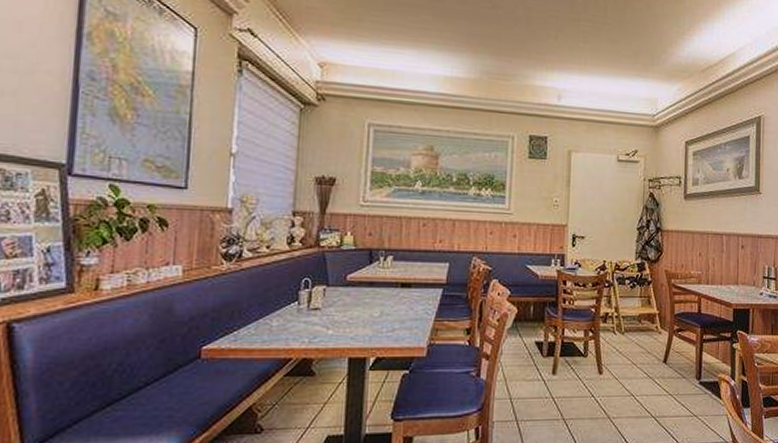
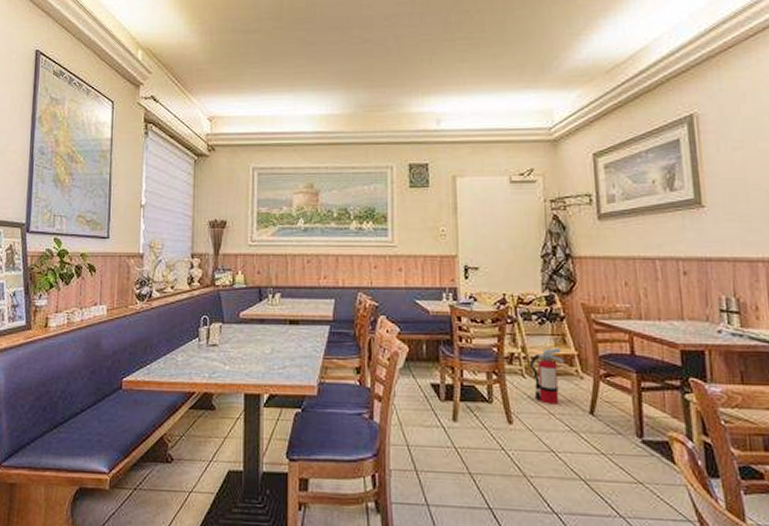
fire extinguisher: none [620,307,648,356] -> present [529,347,564,405]

